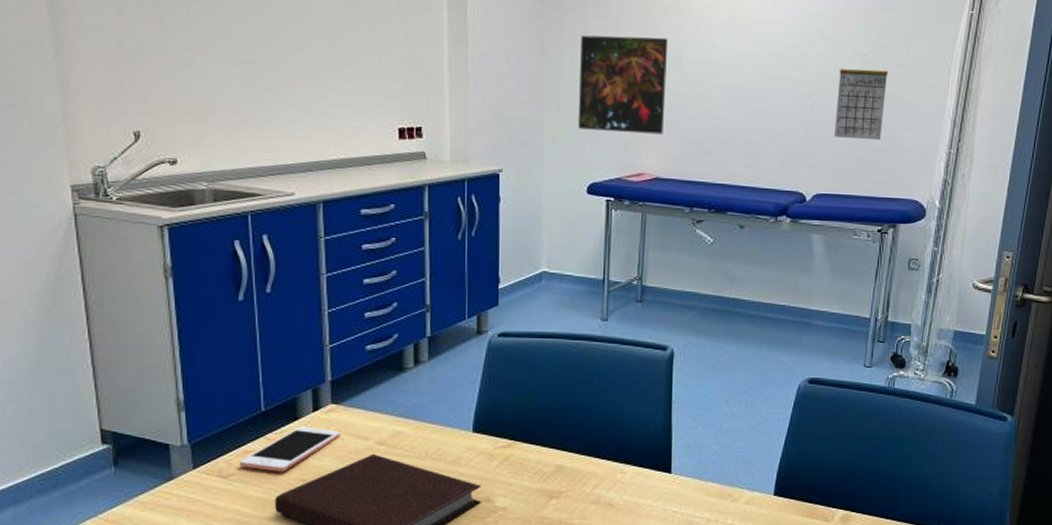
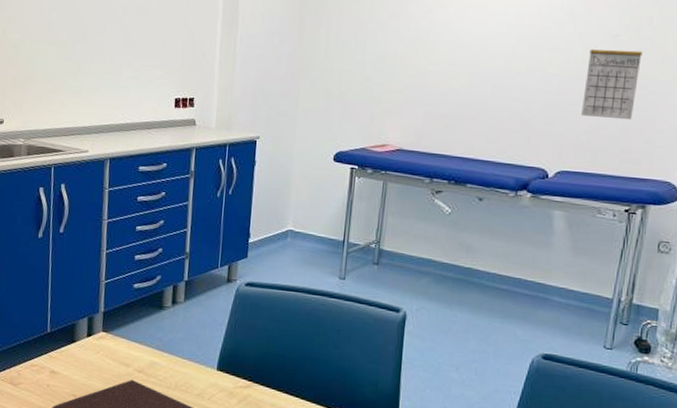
cell phone: present [239,426,341,472] -> none [26,348,108,386]
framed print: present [577,35,669,135] -> none [328,18,418,109]

